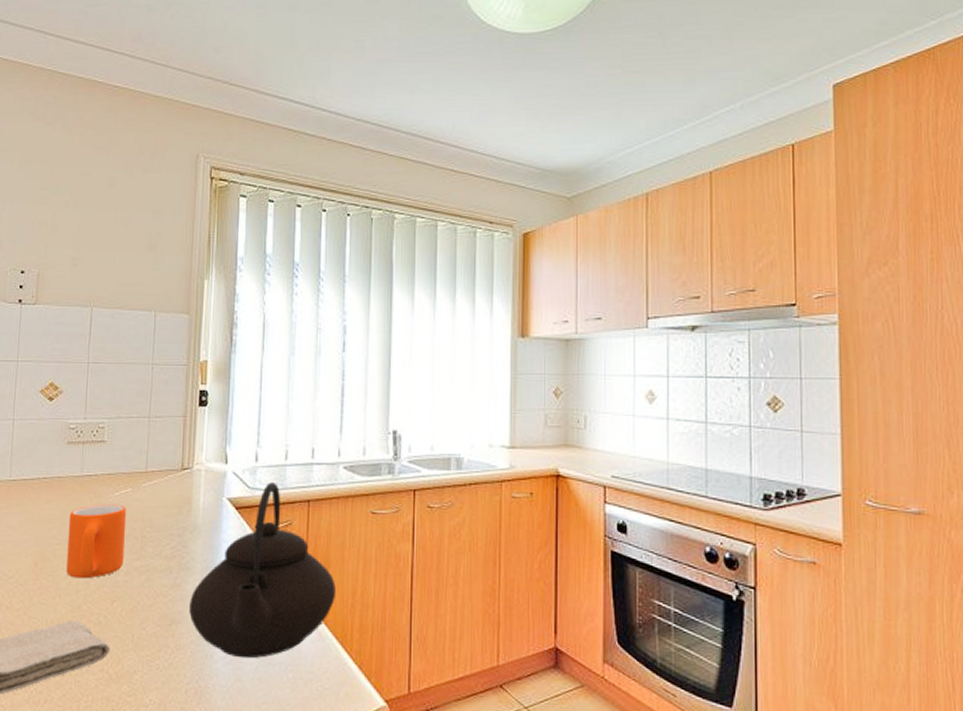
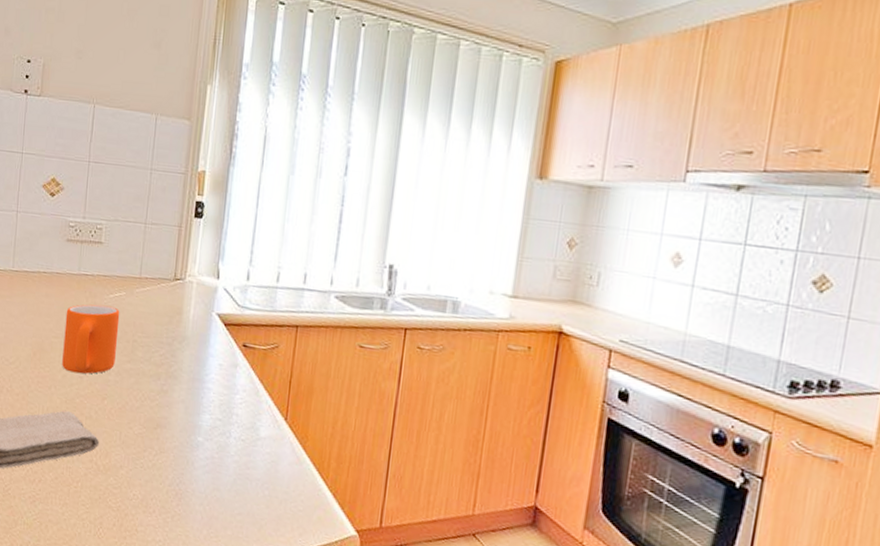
teapot: present [189,482,336,659] -> none [174,303,317,472]

